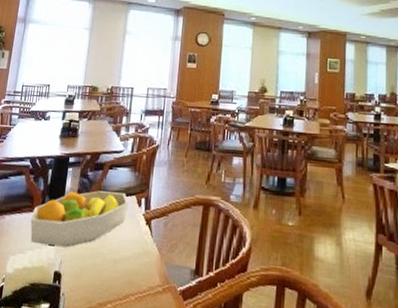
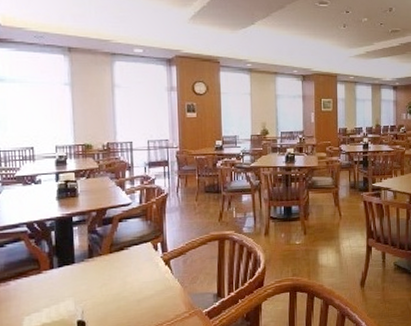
fruit bowl: present [30,191,129,248] -> none [40,242,144,301]

